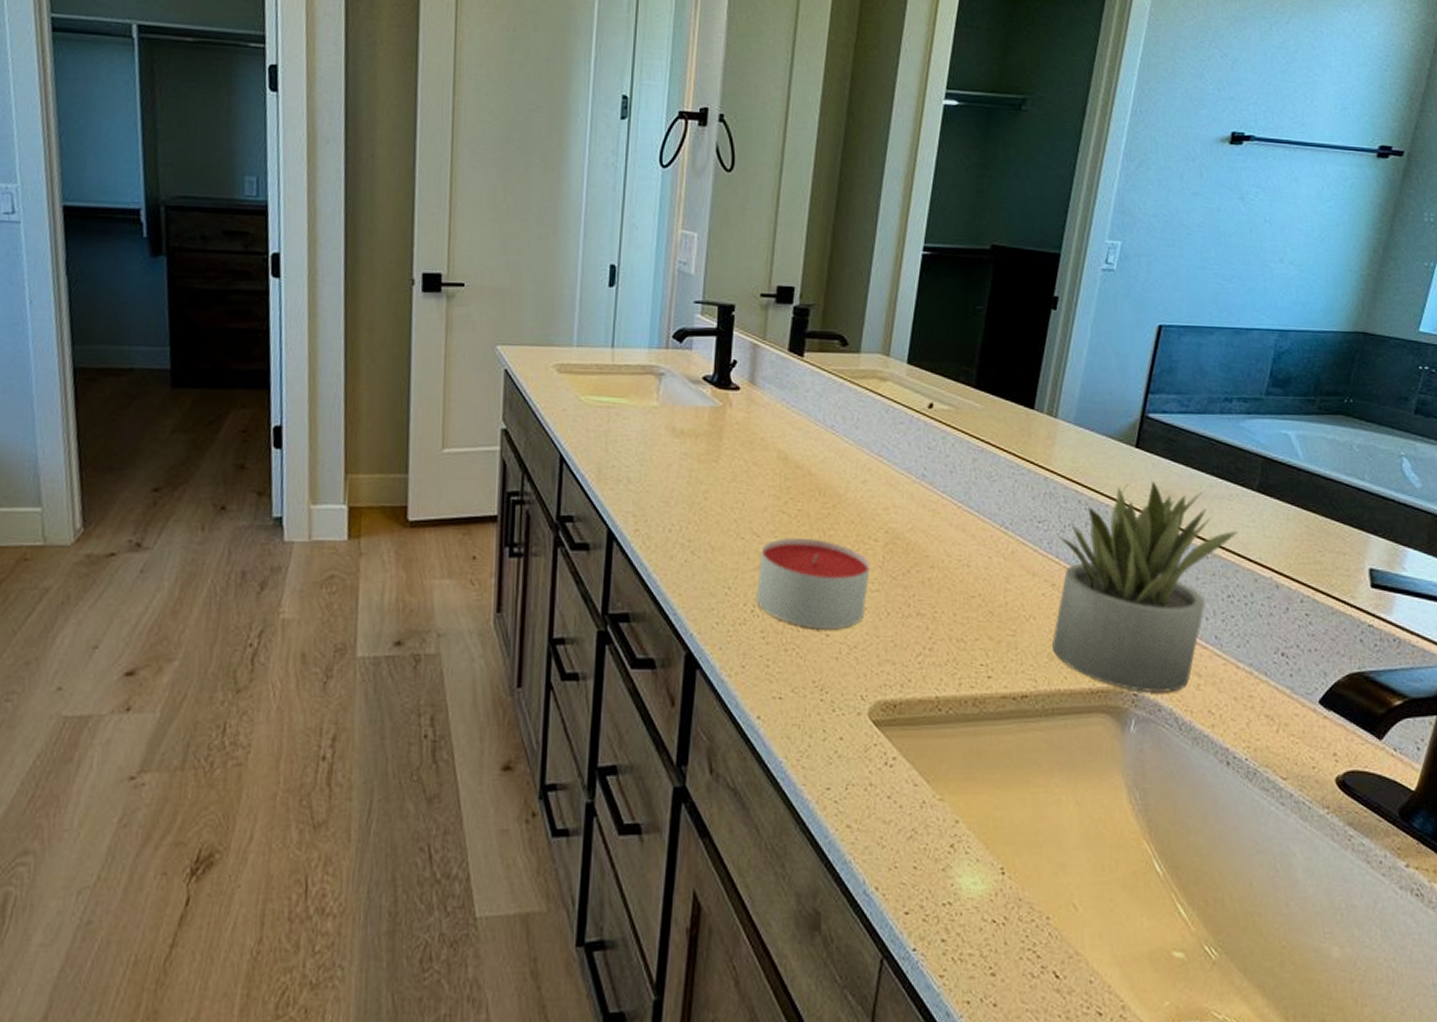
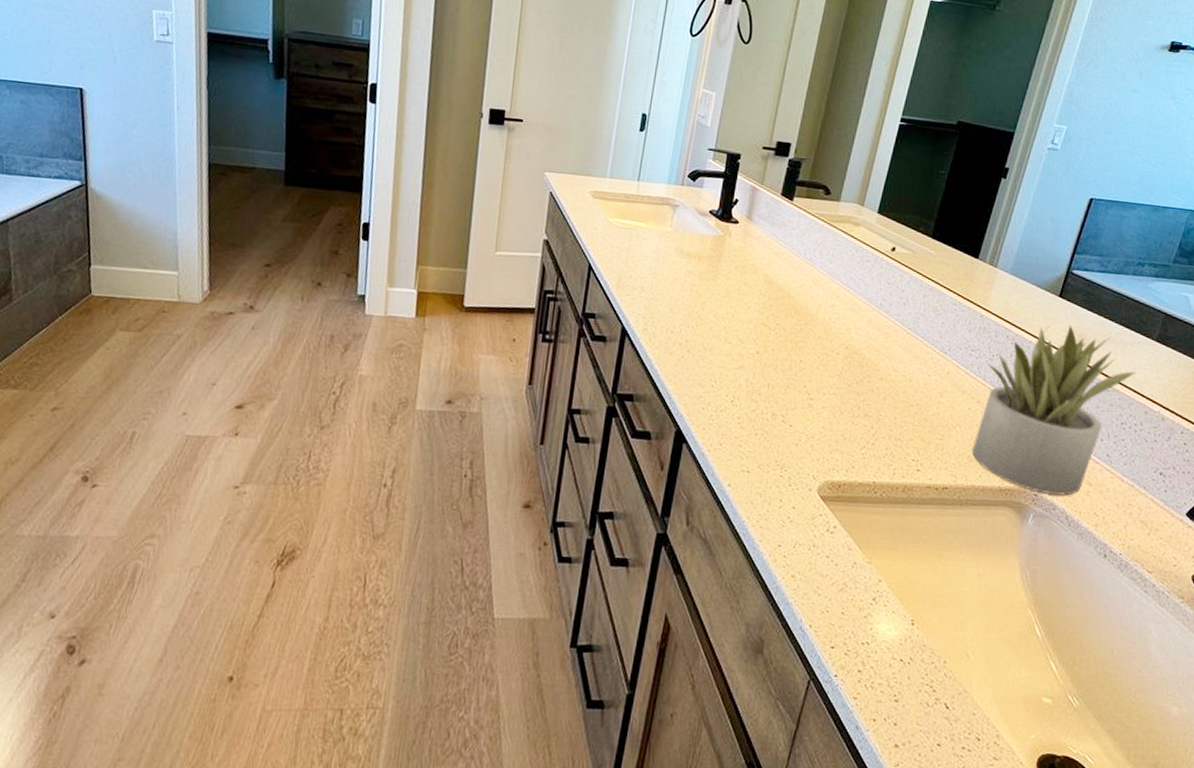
candle: present [756,537,870,630] -> none [736,345,831,422]

